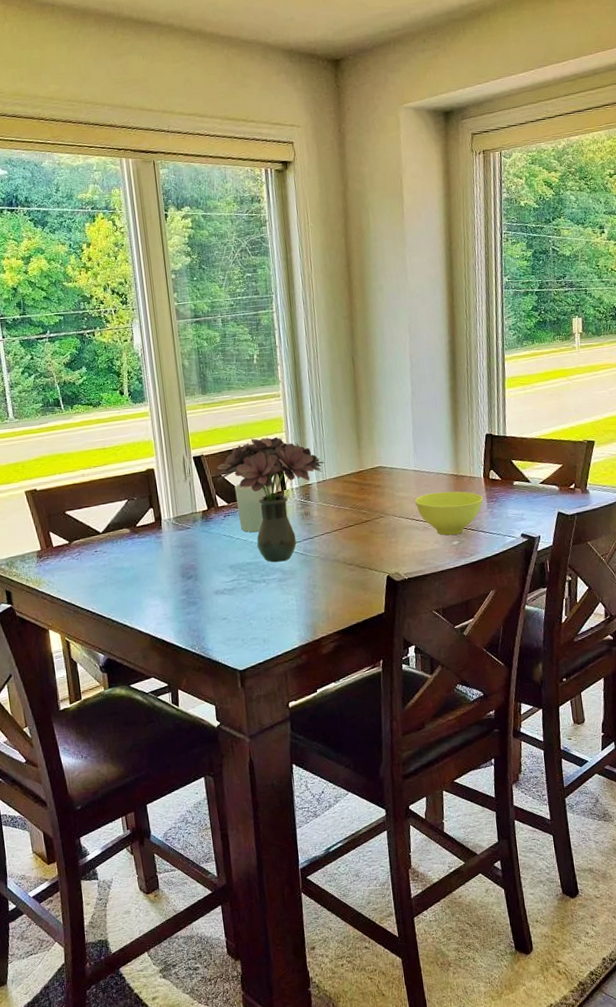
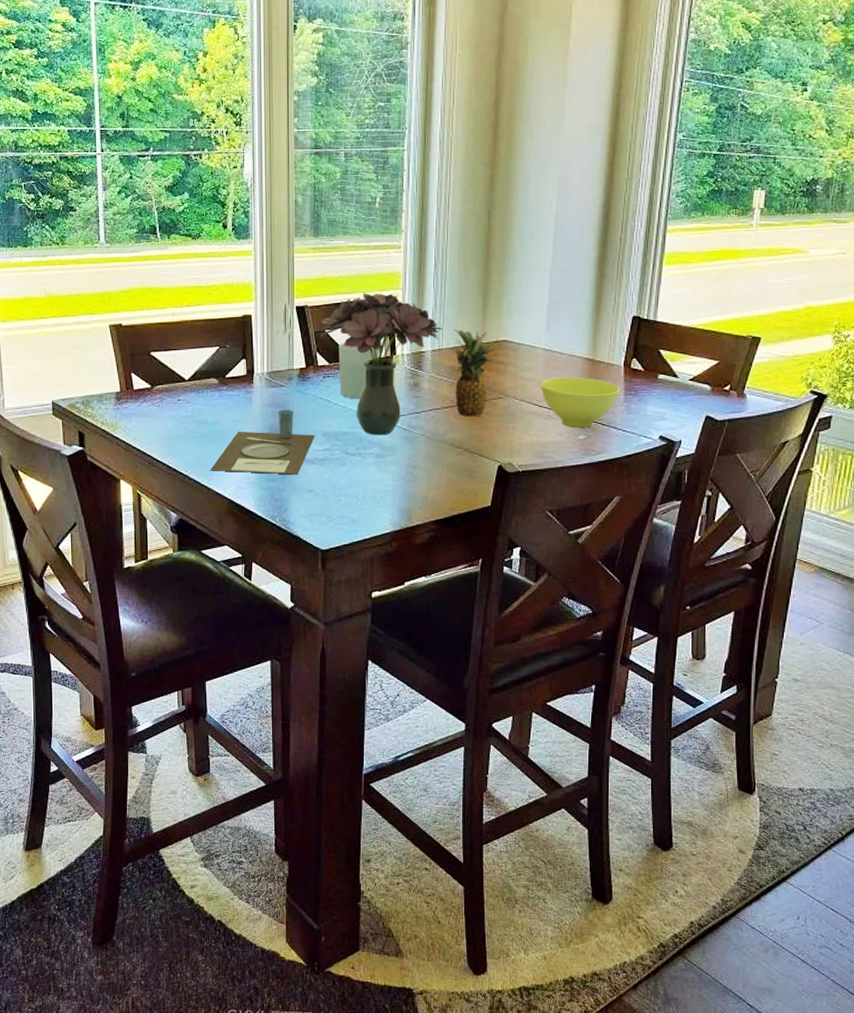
place setting: none [131,548,223,612] -> present [211,409,315,475]
fruit: none [334,461,377,537] -> present [453,329,501,417]

